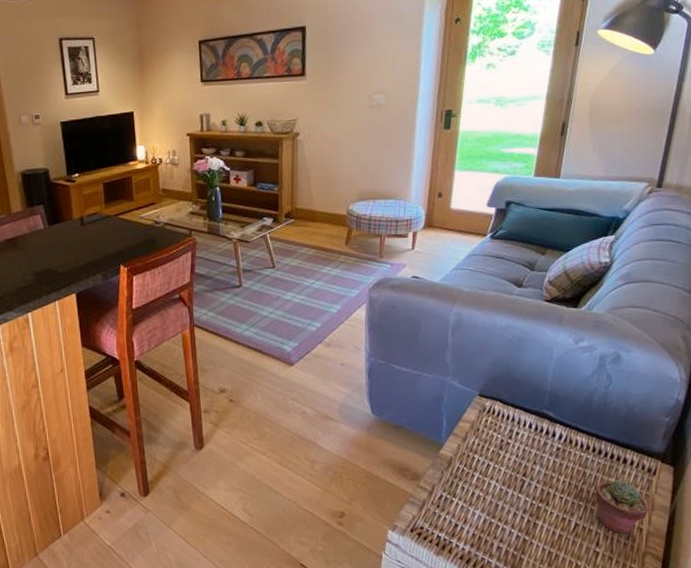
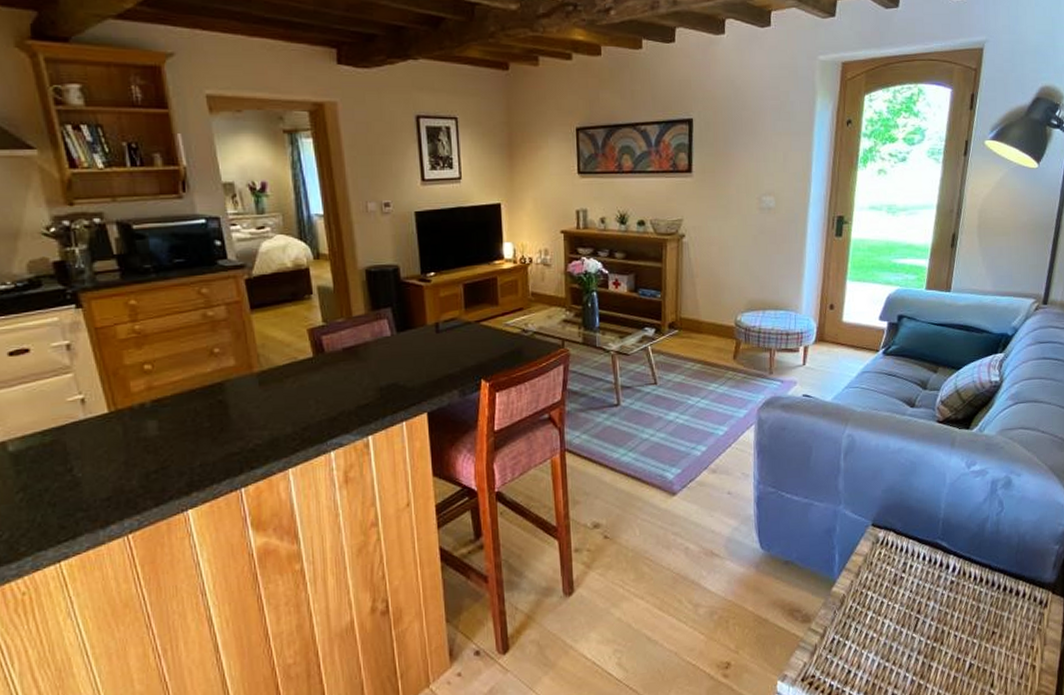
potted succulent: present [595,480,649,534] -> none [989,614,1041,673]

